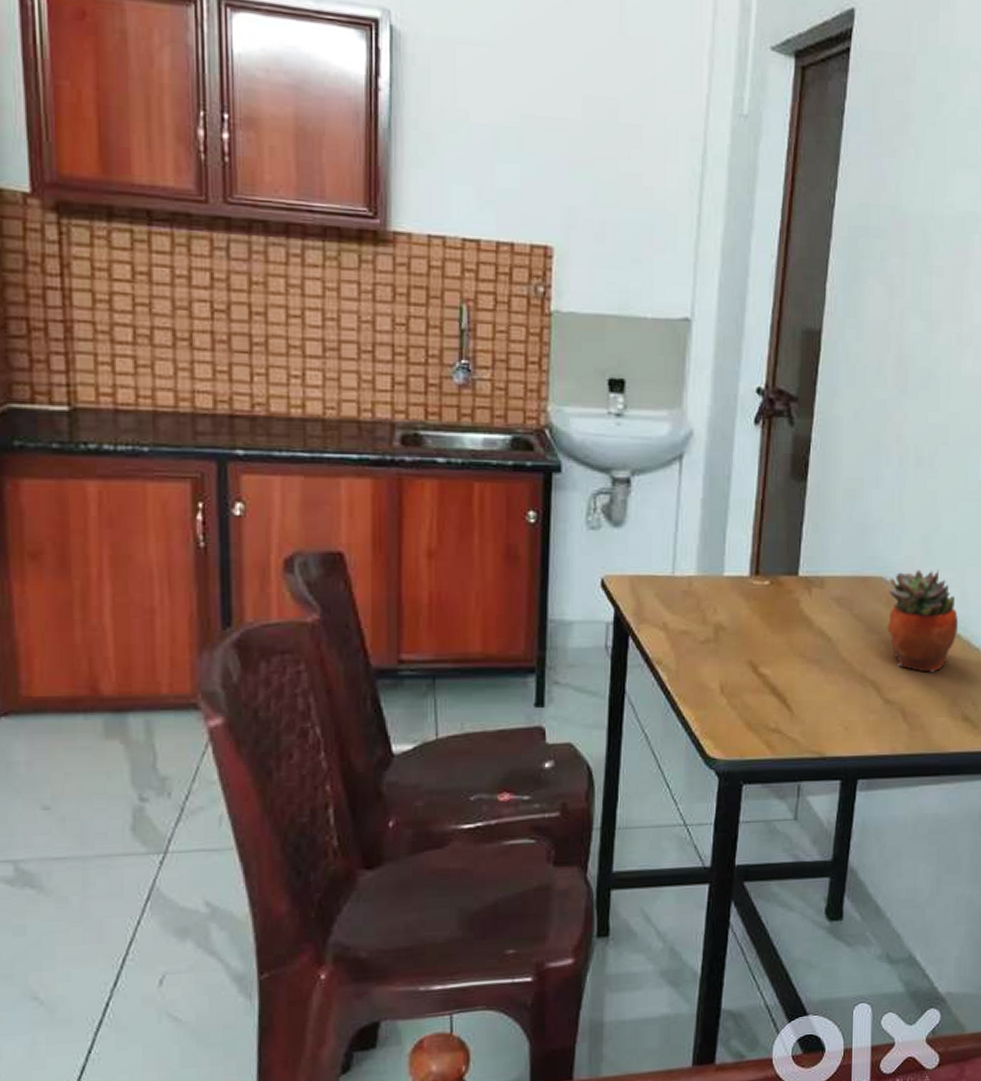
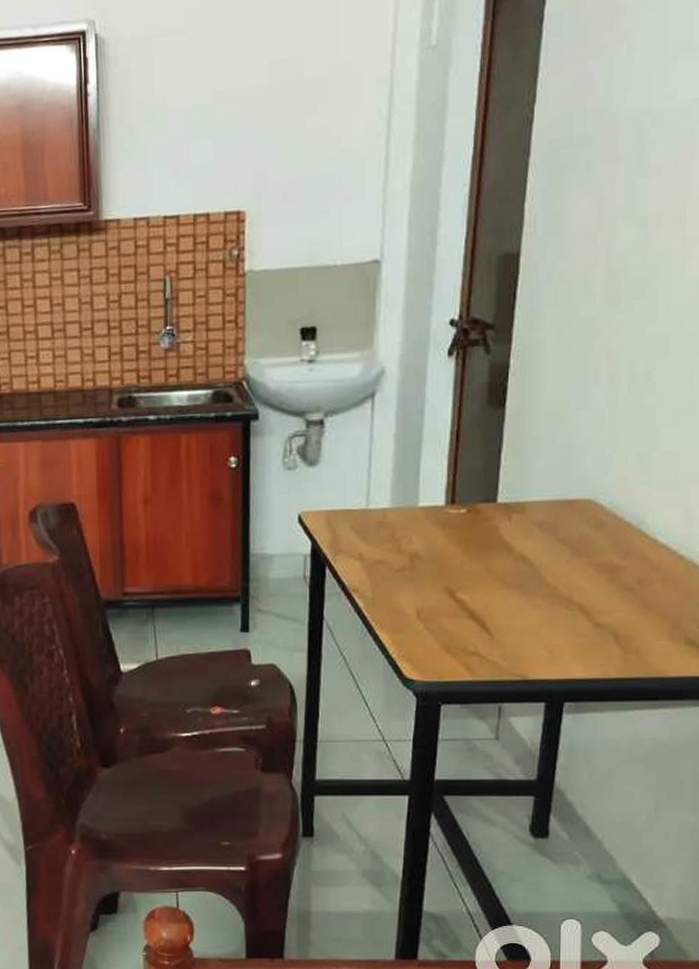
succulent planter: present [887,569,958,673] -> none [596,488,680,595]

